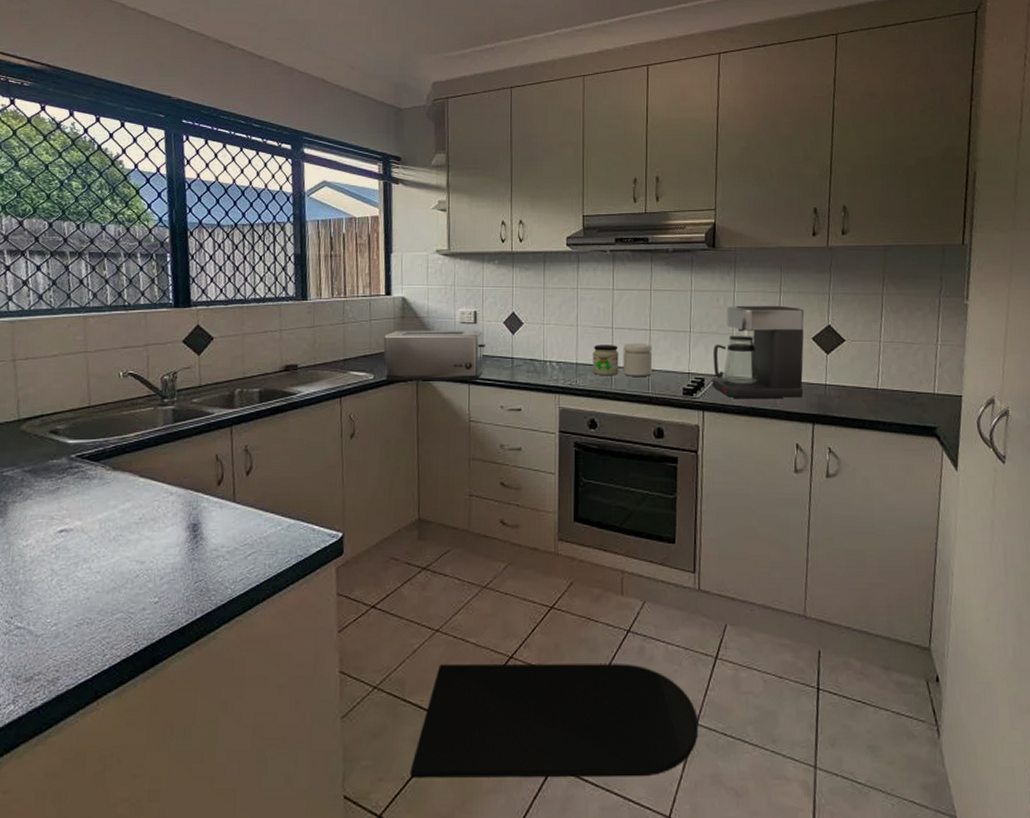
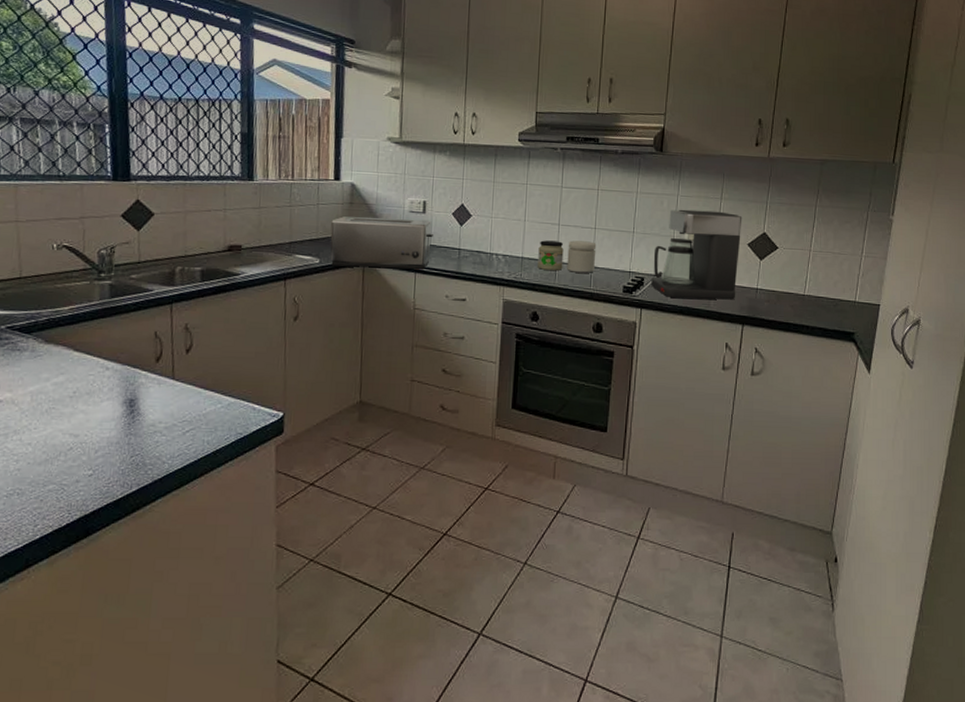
door mat: present [410,663,699,778] -> none [342,539,618,644]

